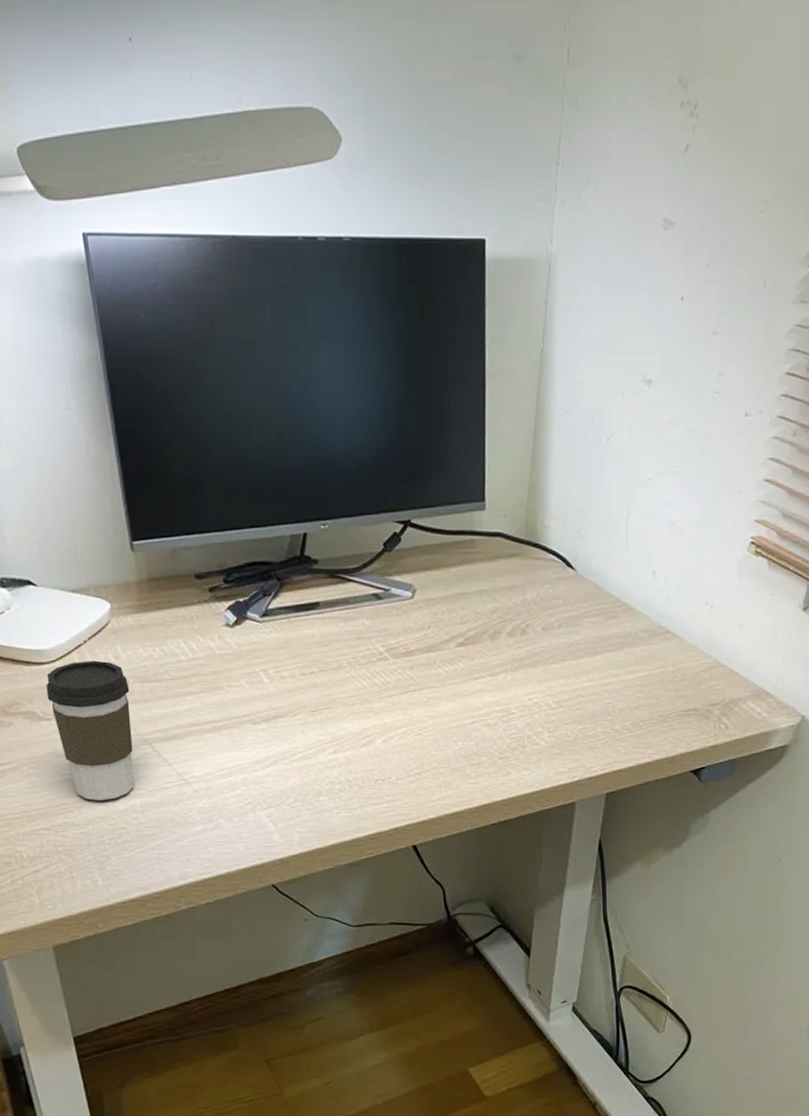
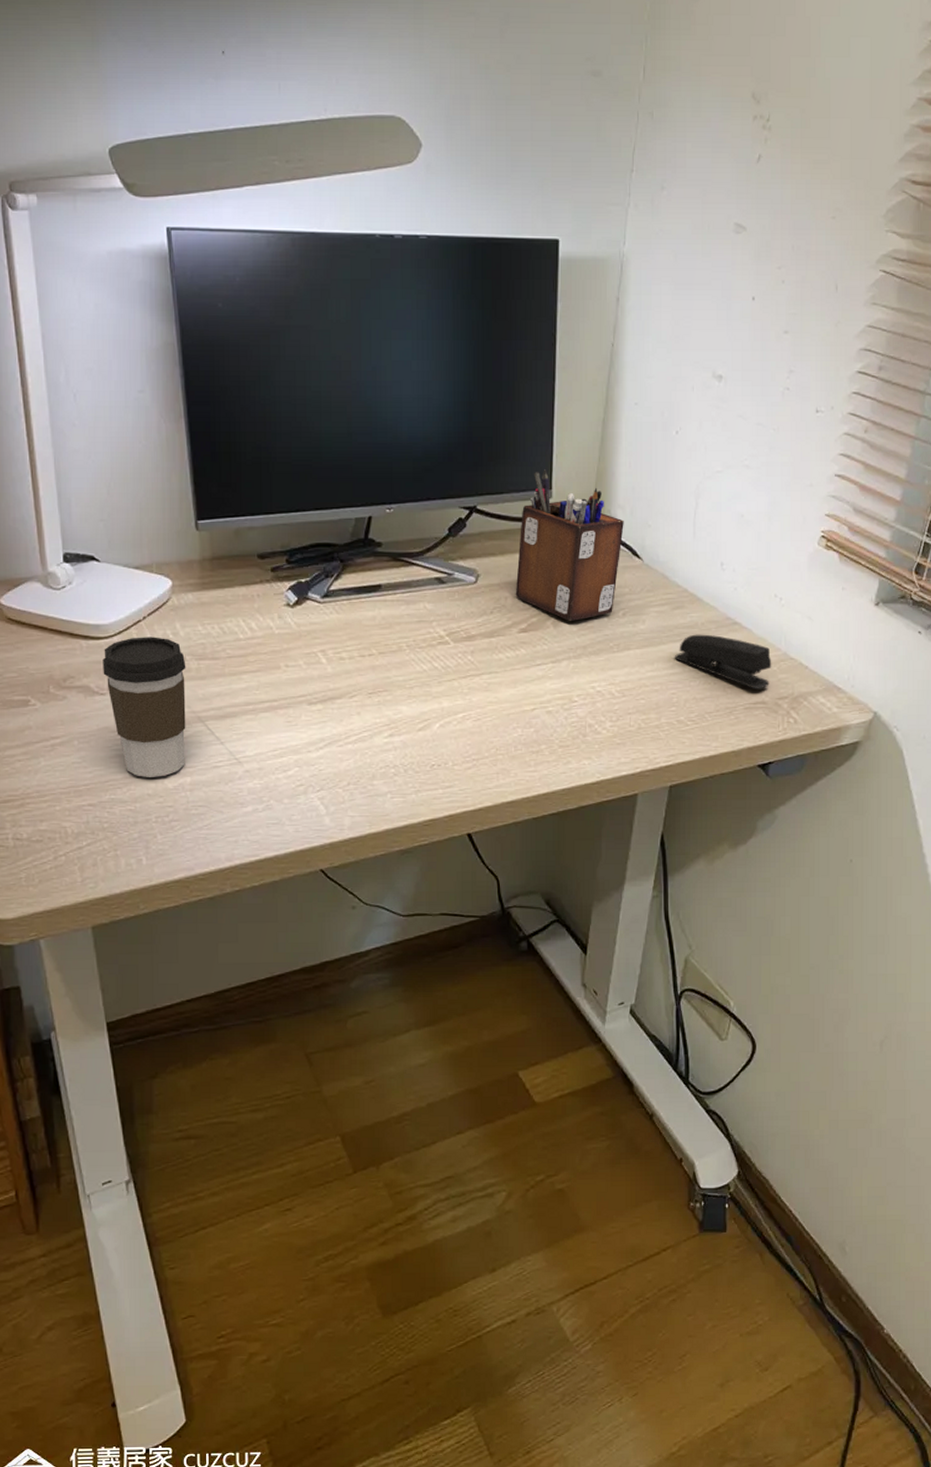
desk organizer: none [451,481,557,634] -> present [515,469,624,621]
stapler: none [609,643,704,697] -> present [675,634,772,689]

